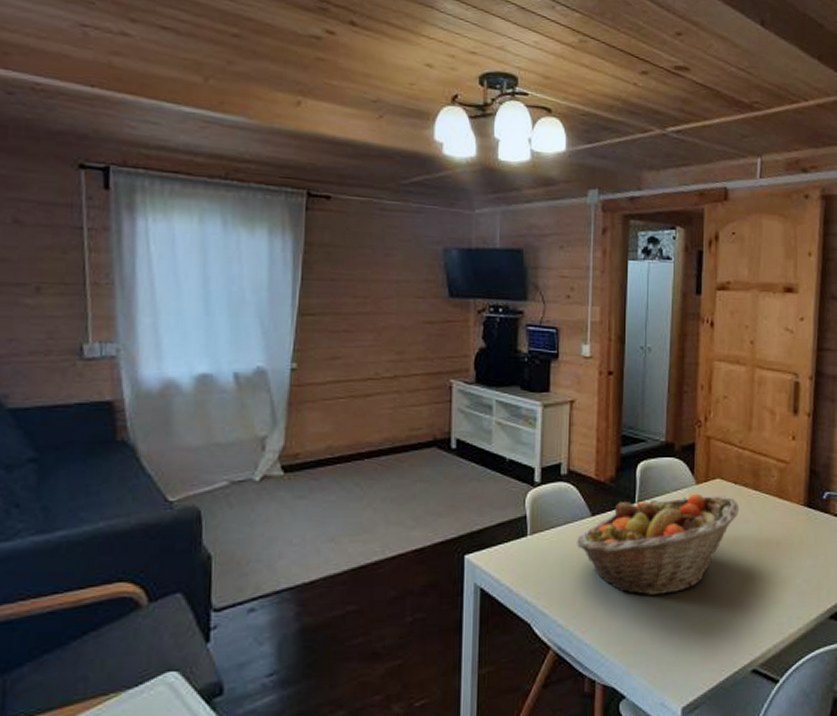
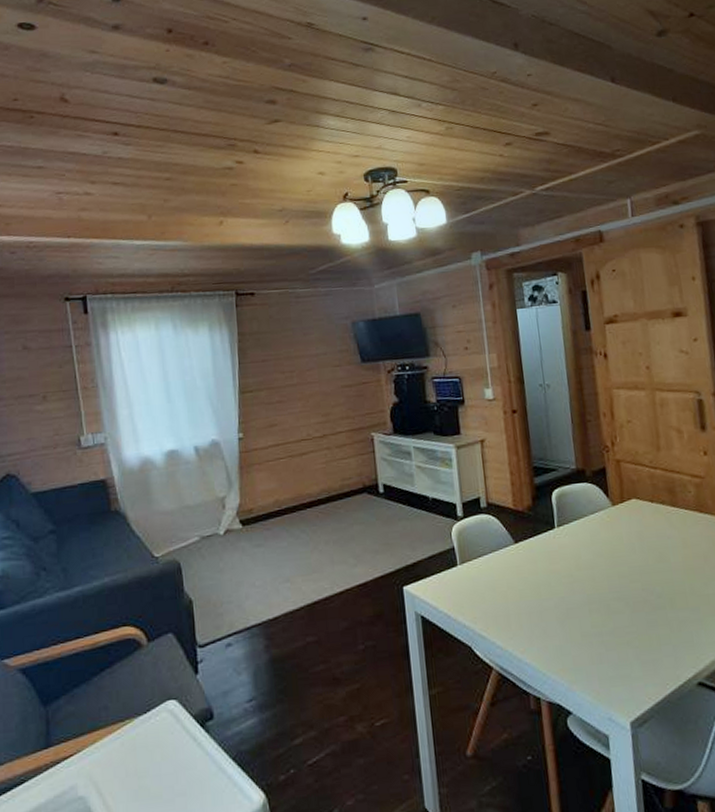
fruit basket: present [577,493,740,595] -> none [504,514,660,614]

